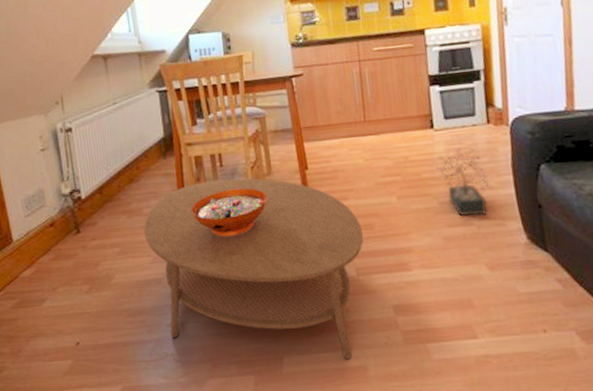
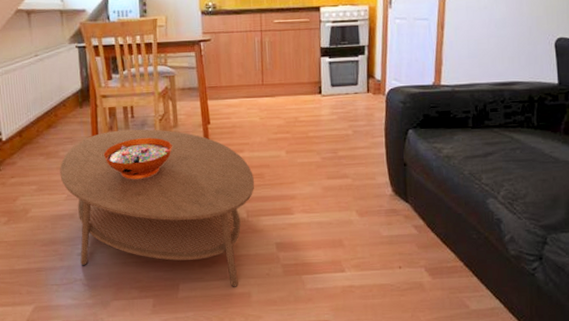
decorative plant: present [436,147,494,216] -> none [321,111,368,171]

